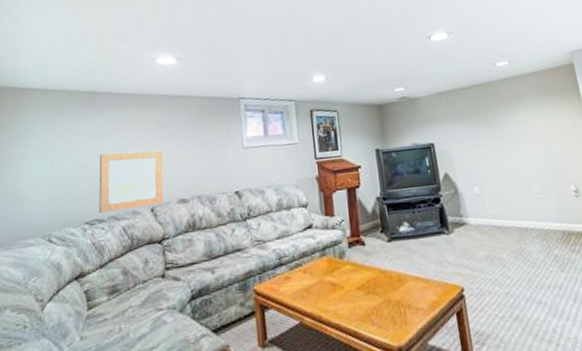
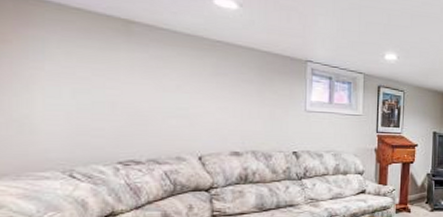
wall art: present [99,150,164,213] -> none [136,92,215,155]

